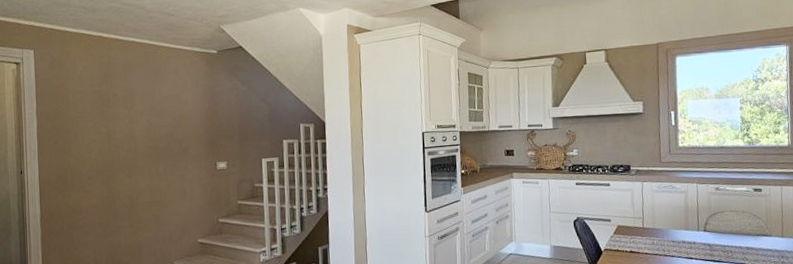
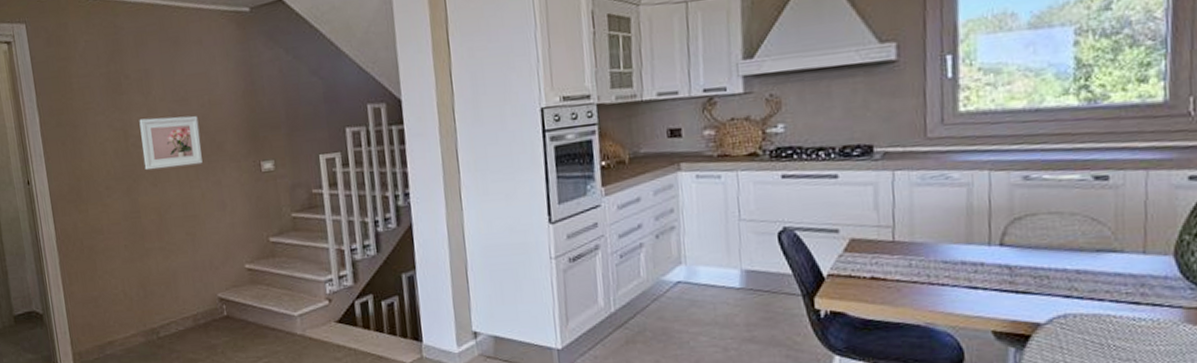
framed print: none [121,126,171,166] -> present [139,115,203,171]

